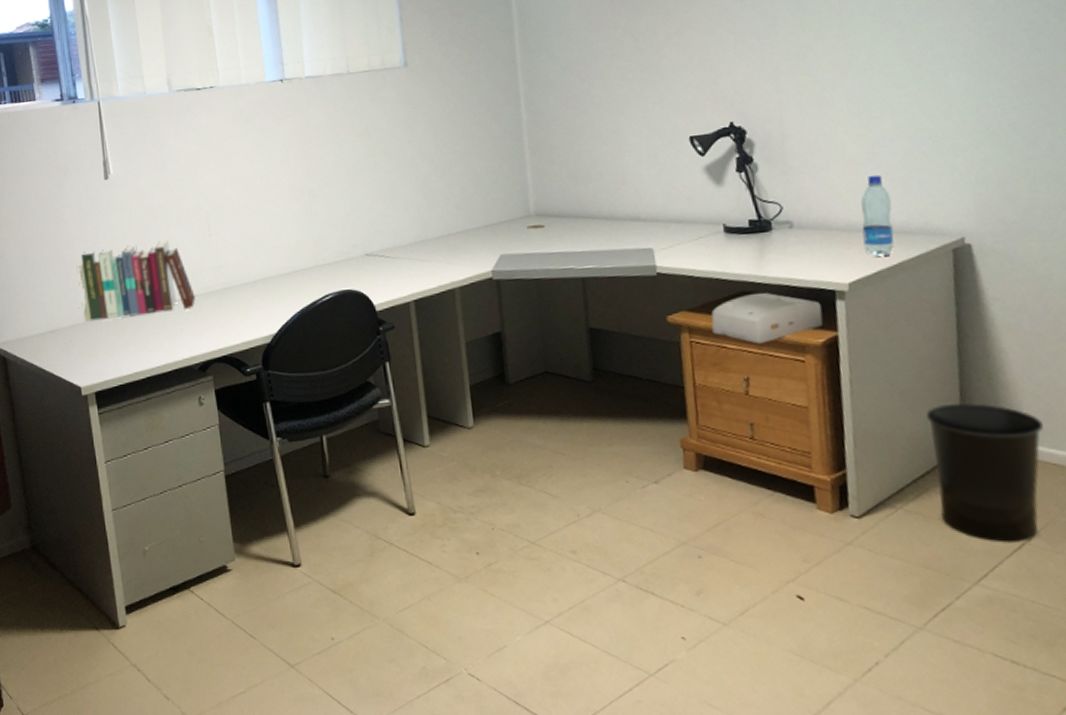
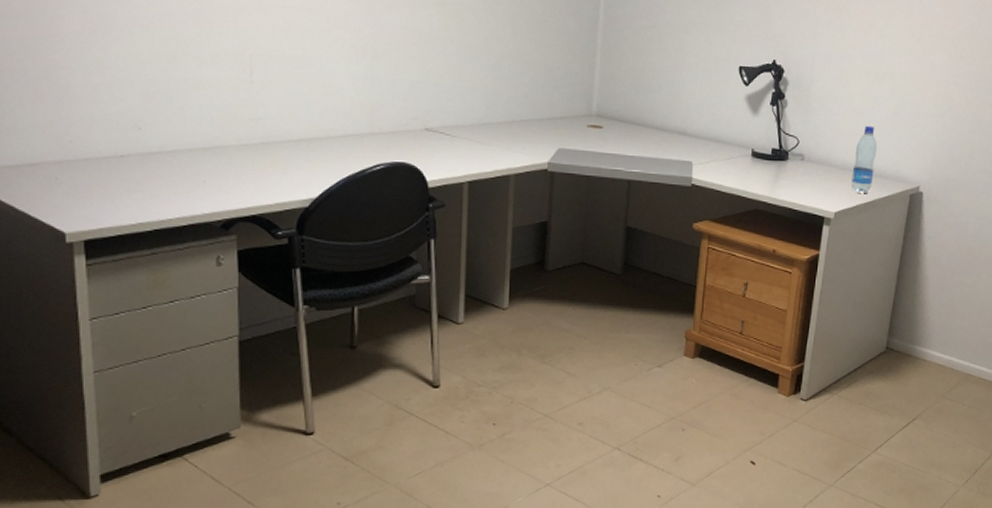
books: present [76,240,195,322] -> none [72,76,225,161]
tissue dispenser: present [711,293,824,344] -> none [727,212,812,255]
waste bin: present [925,403,1044,541] -> none [862,316,939,421]

